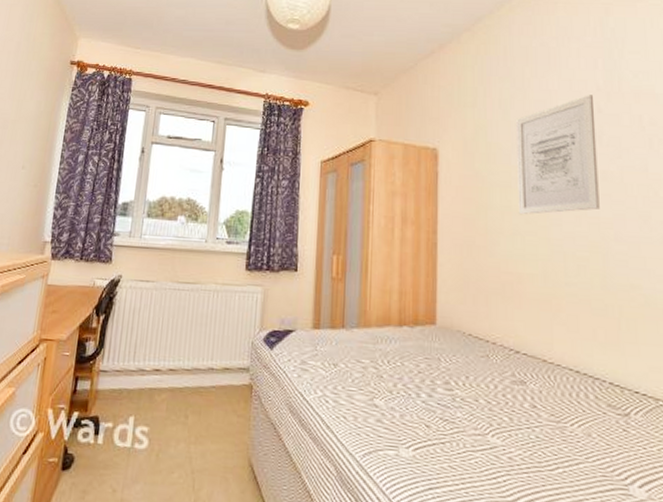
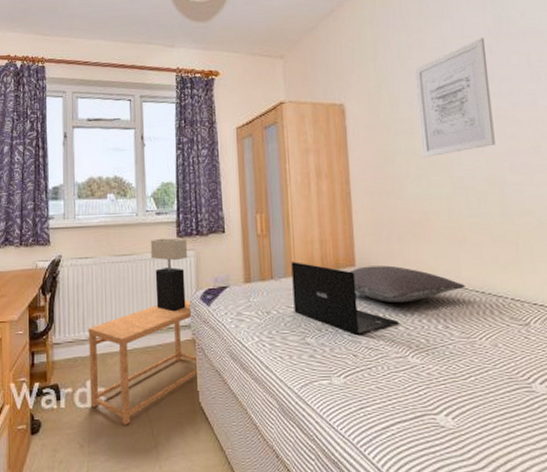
side table: none [130,340,254,473] -> present [88,300,199,425]
table lamp: none [215,269,256,352] -> present [150,238,188,312]
laptop: none [364,312,480,405] -> present [291,262,399,336]
pillow: none [429,326,558,373] -> present [349,265,465,303]

